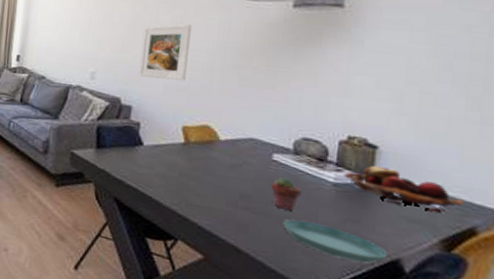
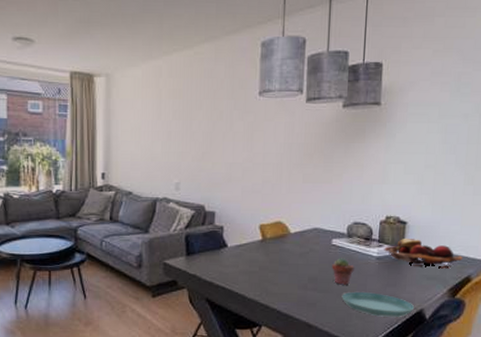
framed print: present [138,24,192,81] -> none [219,129,262,183]

